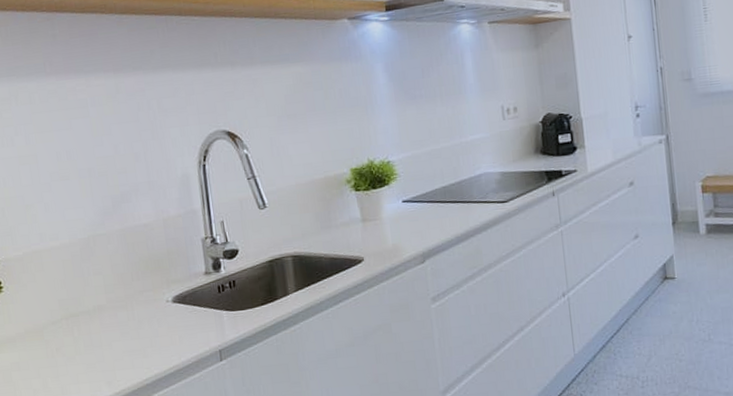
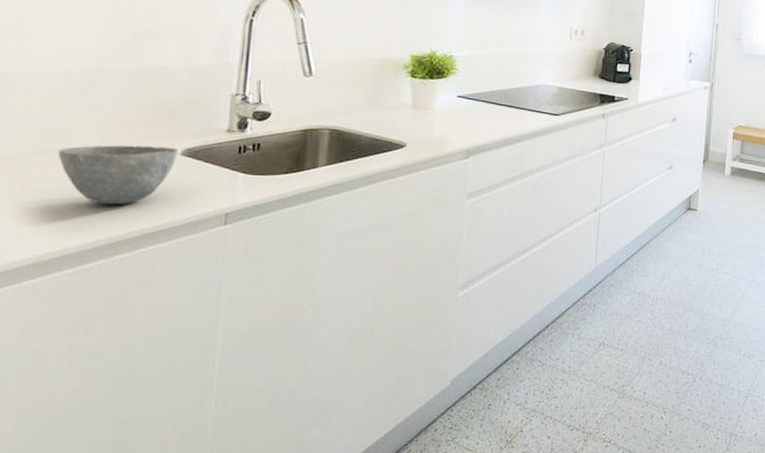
bowl: none [77,296,170,357] -> present [58,145,179,205]

